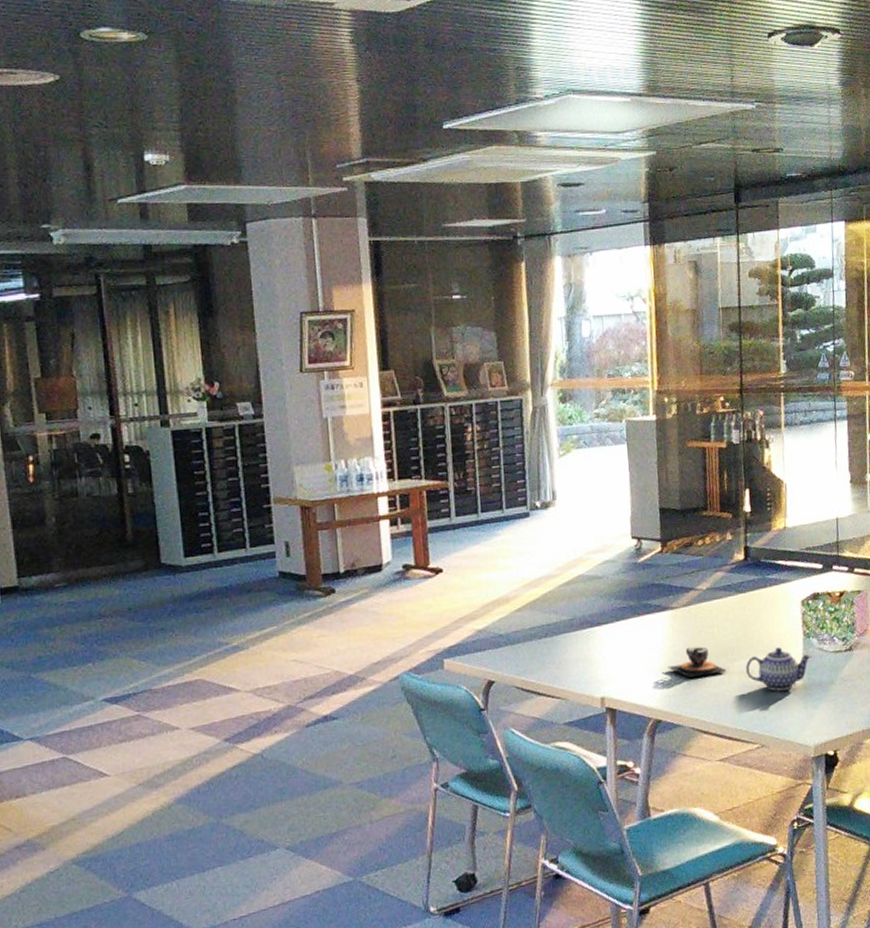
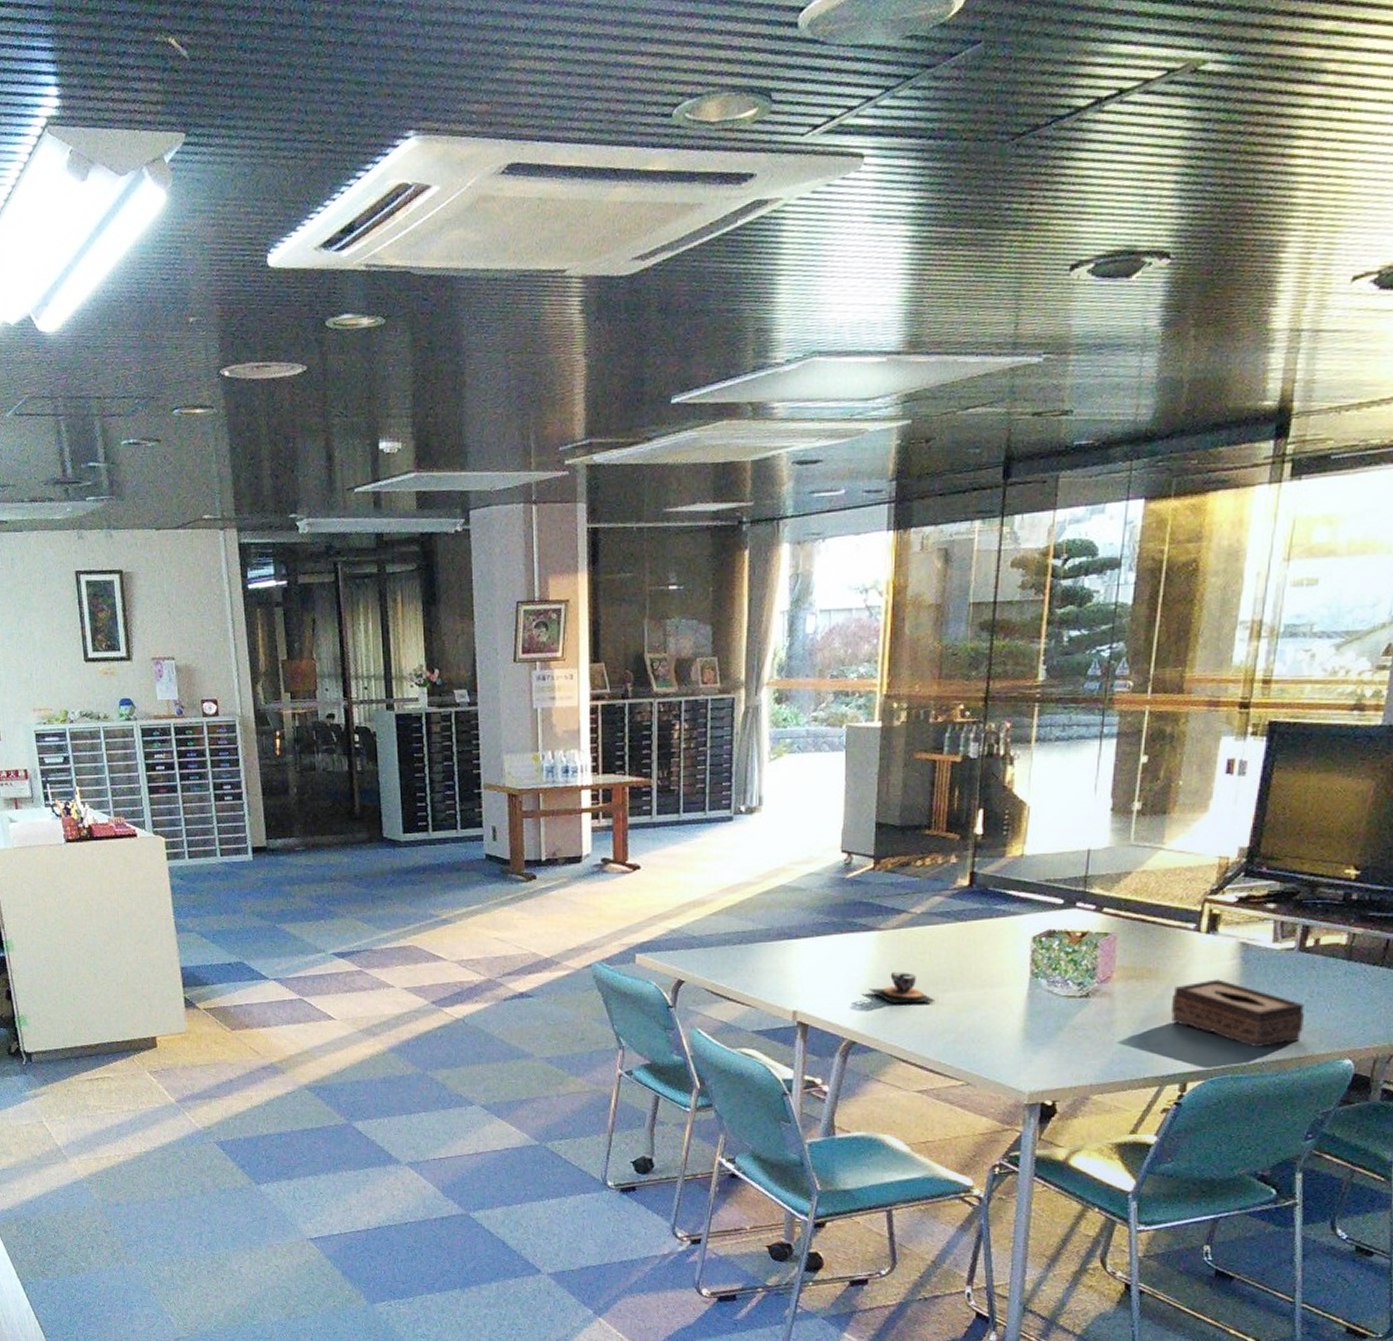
teapot: present [745,647,812,691] -> none [957,984,1038,1030]

